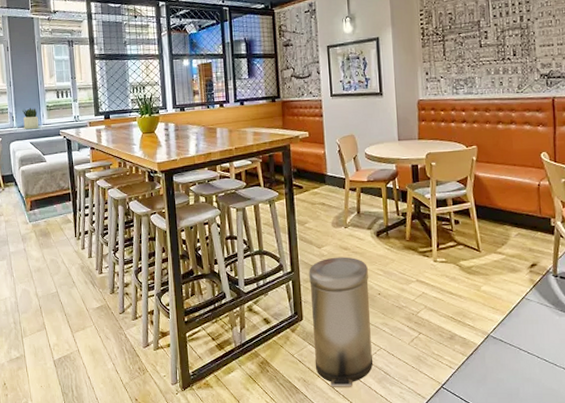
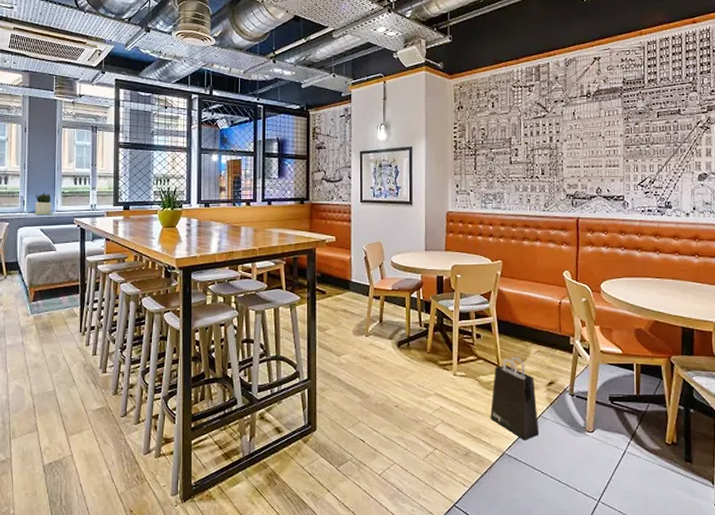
pedal bin: present [309,257,373,388] -> none [325,366,386,504]
shopping bag: none [473,240,524,322] -> present [490,356,540,441]

